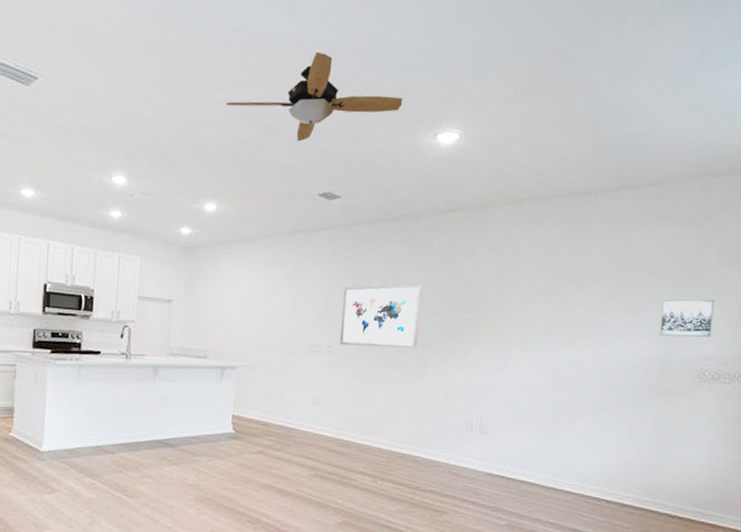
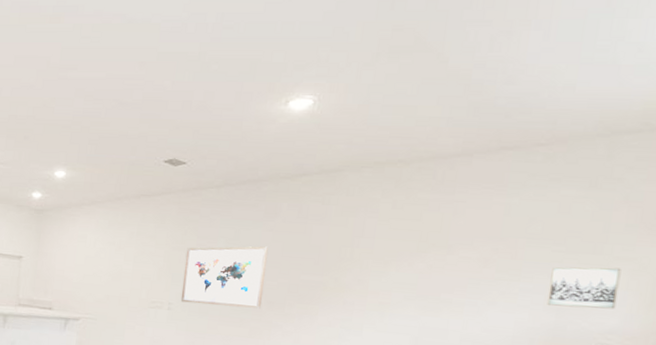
ceiling fan: present [225,51,403,142] -> none [77,29,254,113]

